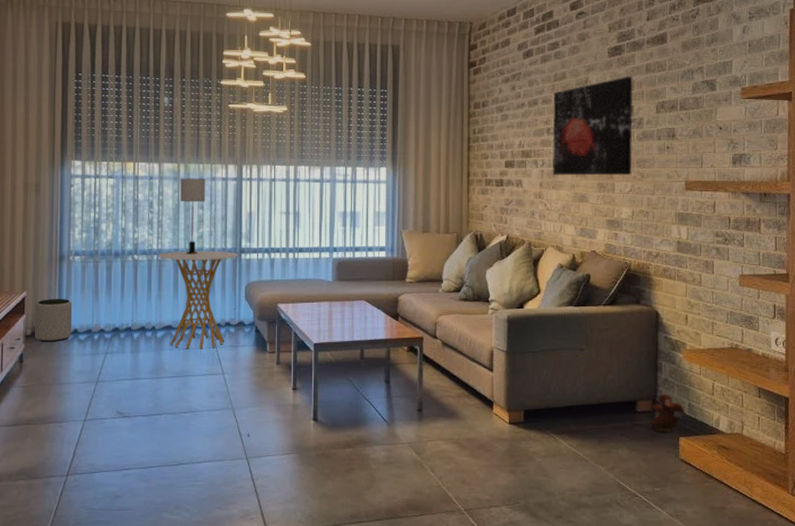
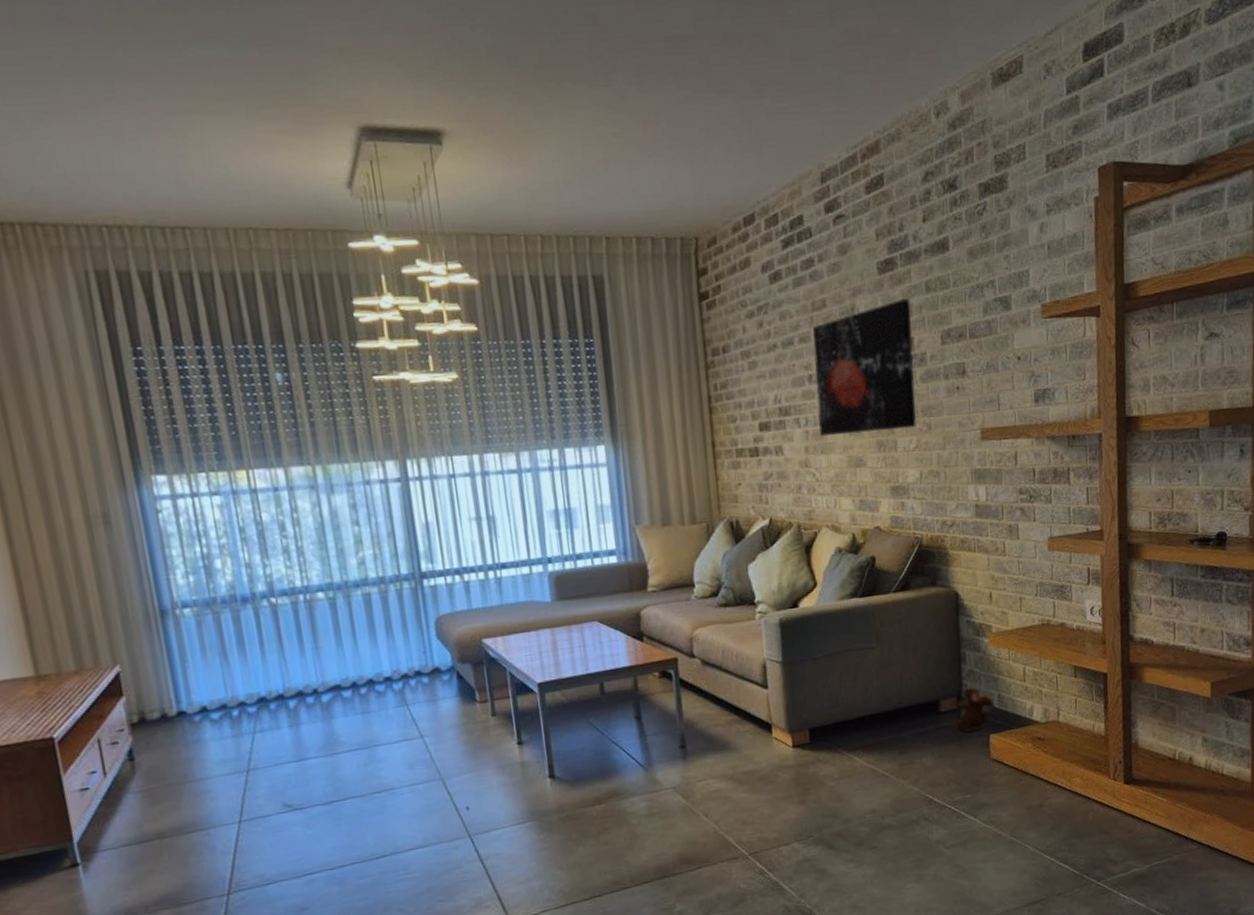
plant pot: present [35,299,72,342] -> none [137,668,199,729]
side table: present [159,251,239,350] -> none [306,578,420,714]
table lamp: present [180,178,206,255] -> none [319,483,361,589]

